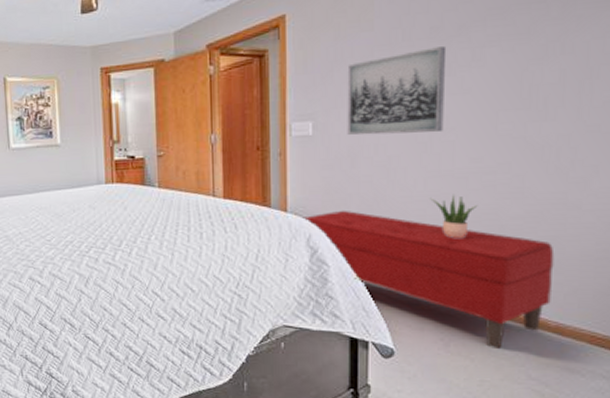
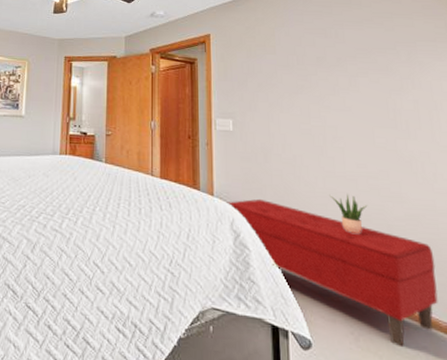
wall art: present [347,46,447,135] -> none [258,72,334,140]

